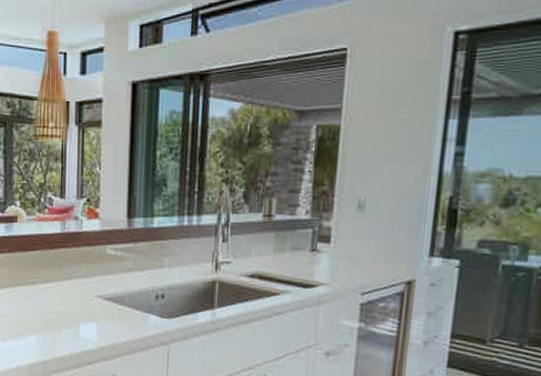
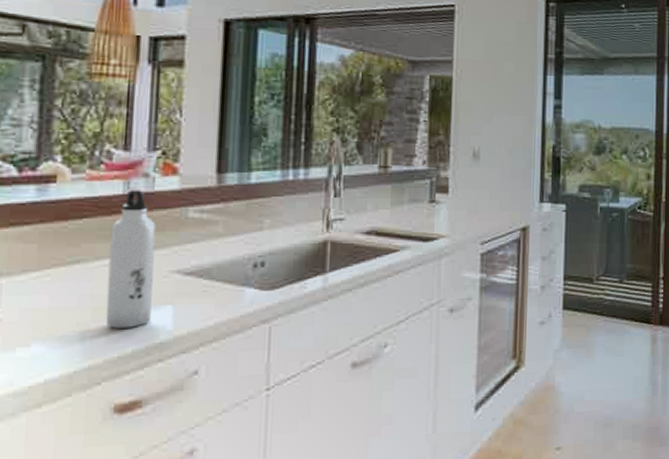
water bottle: none [52,229,84,337] -> present [105,190,156,328]

